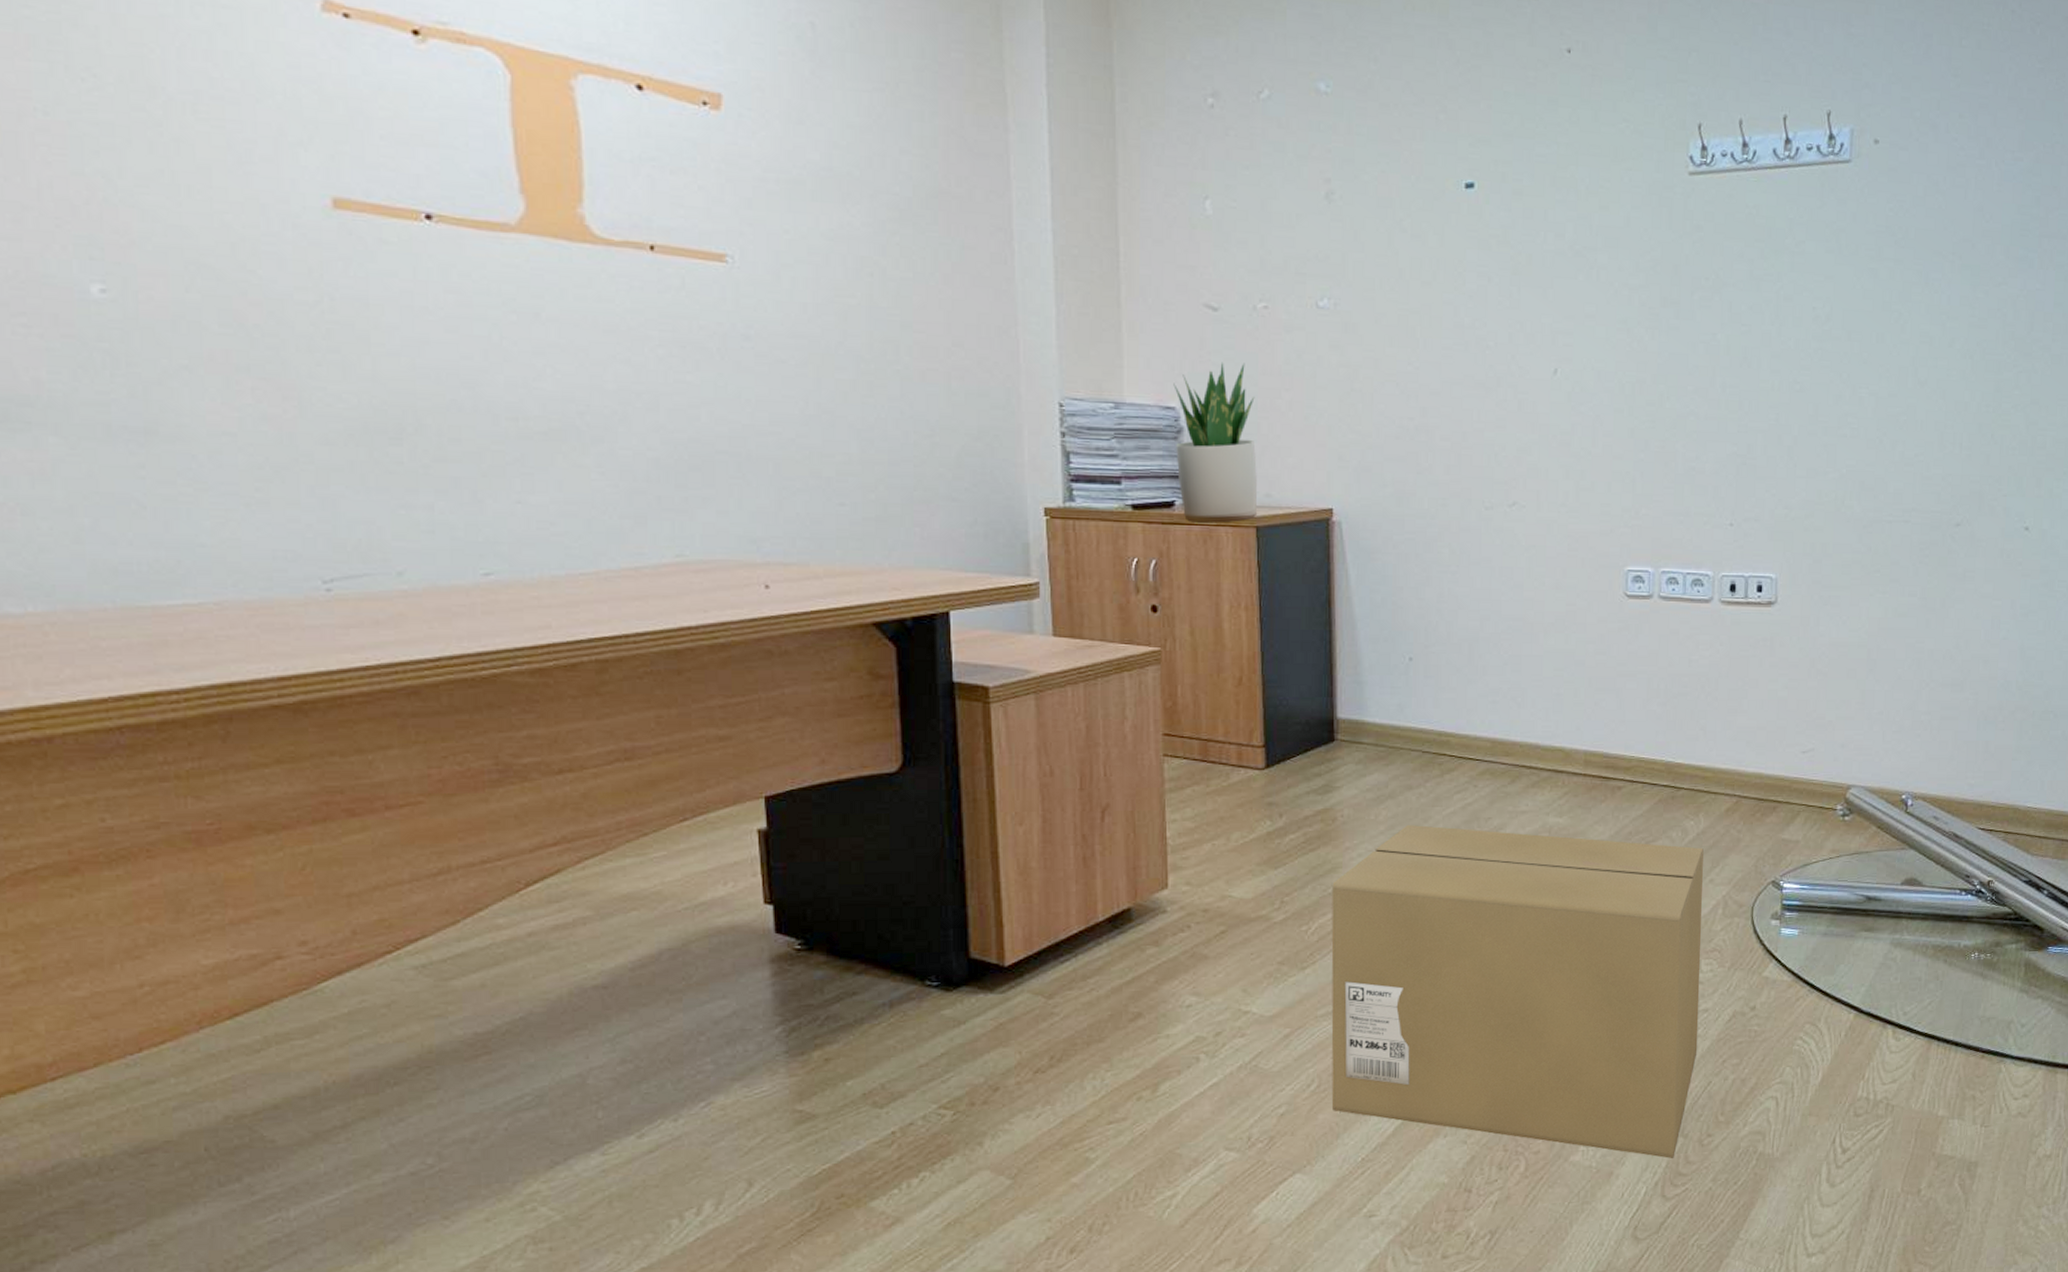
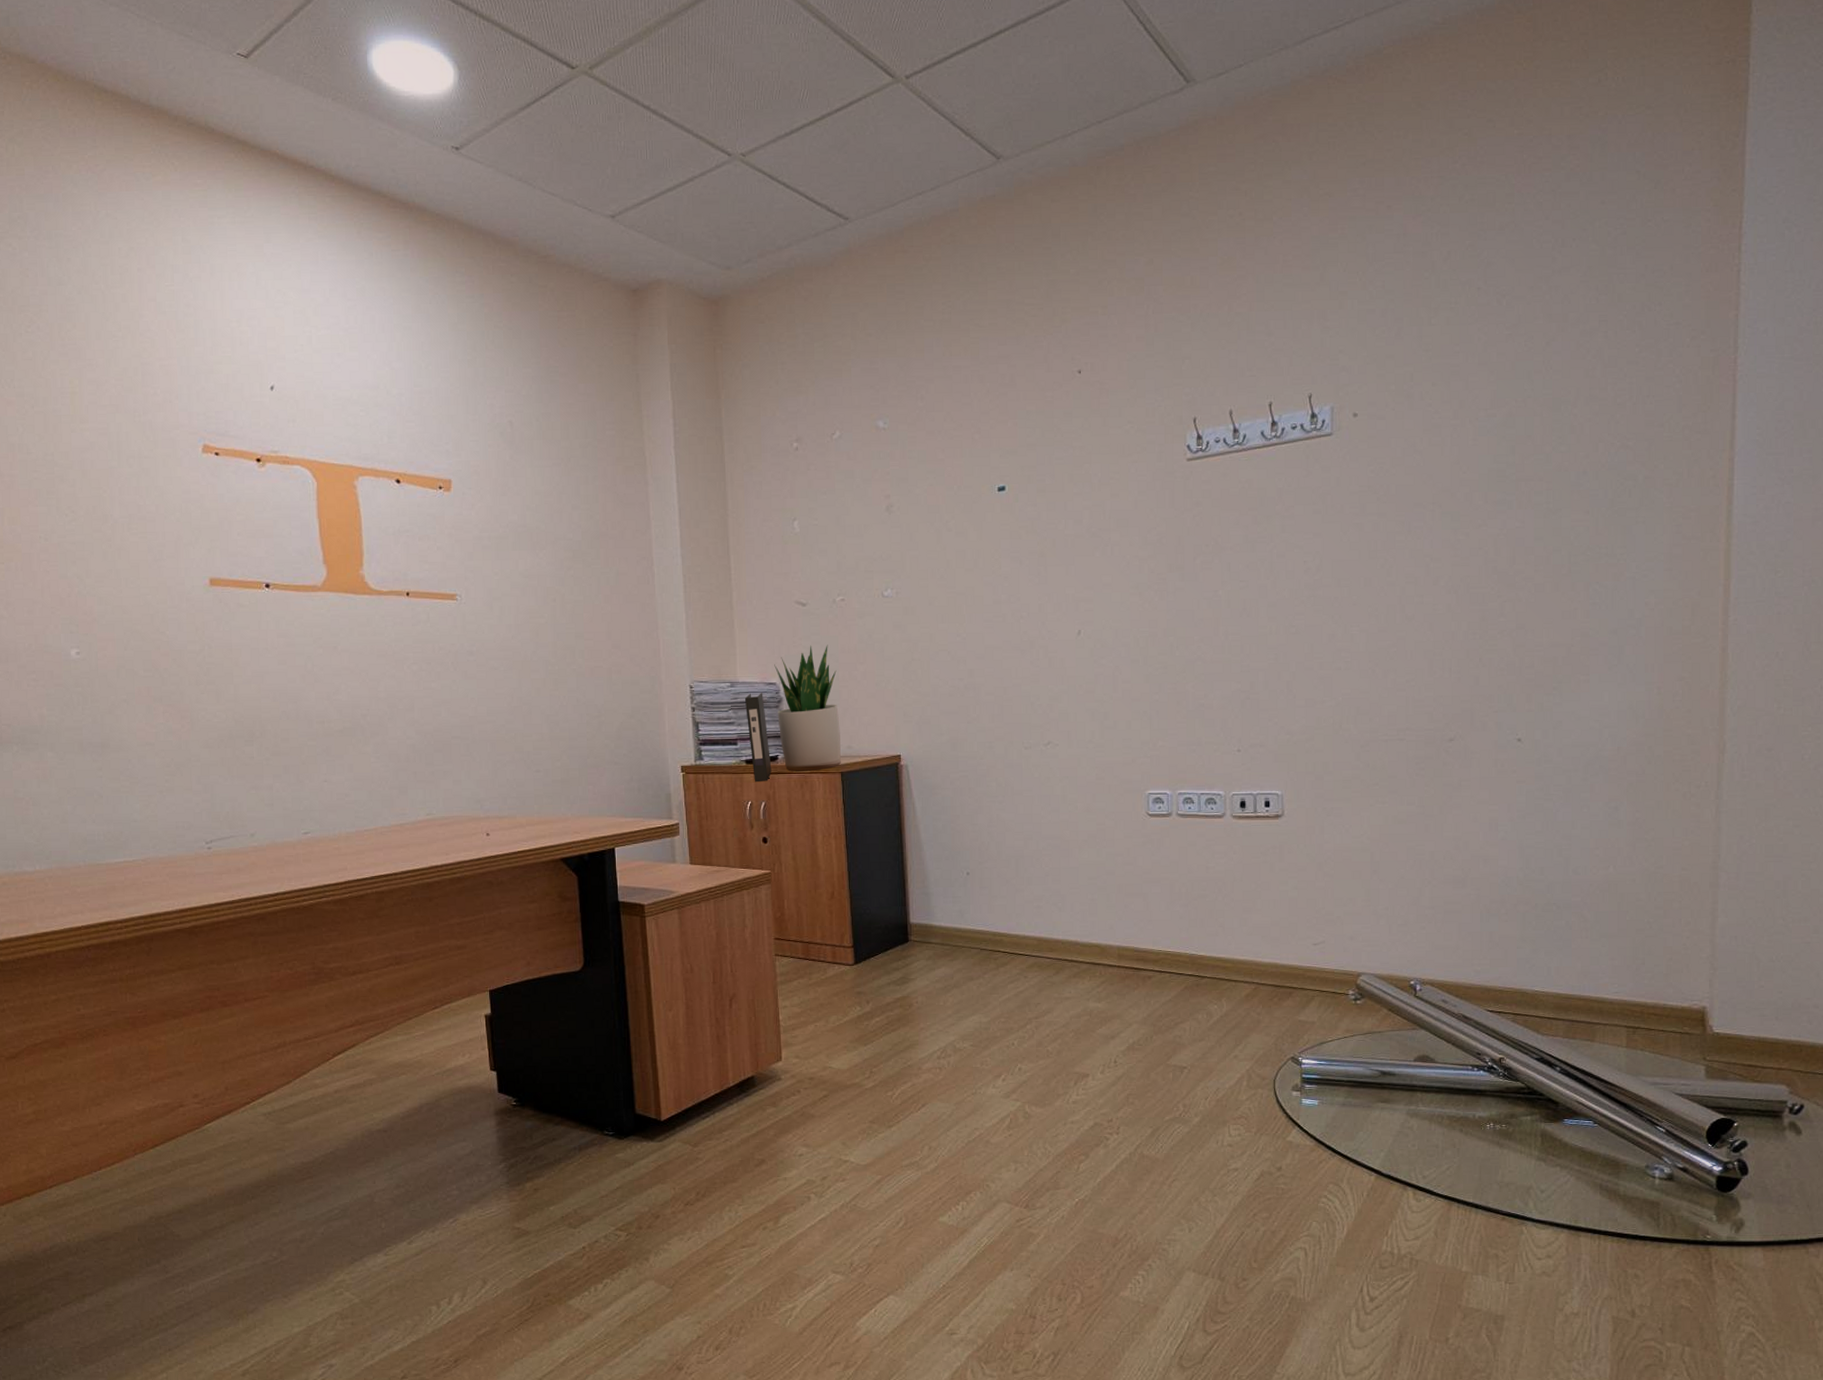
binder: none [1132,418,1166,534] -> present [744,693,772,783]
box: present [1331,824,1704,1158] -> none [911,1009,1230,1298]

